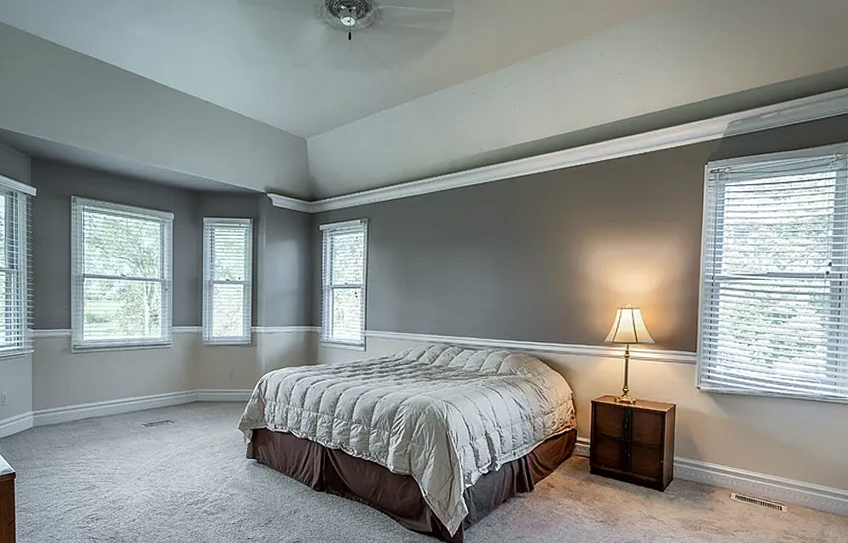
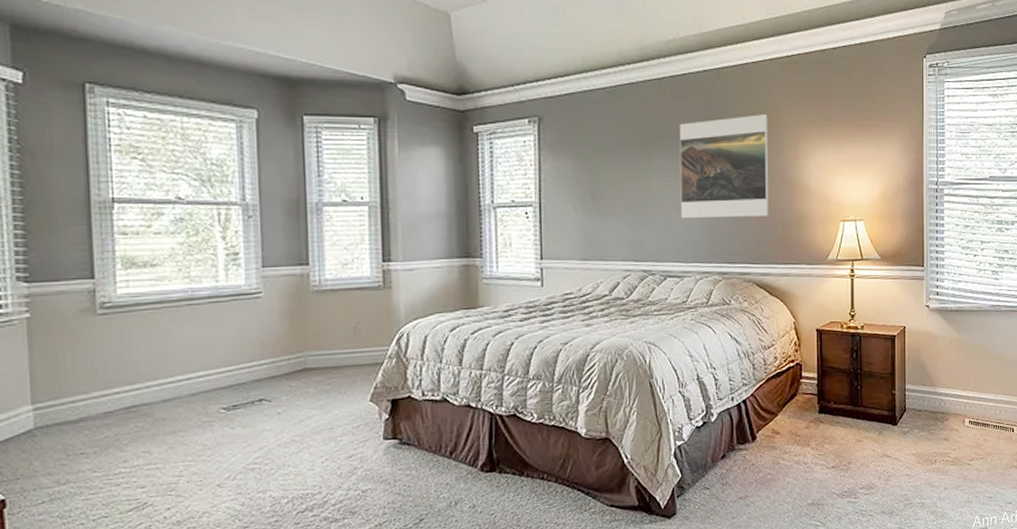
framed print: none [477,216,556,302] -> present [679,114,769,219]

